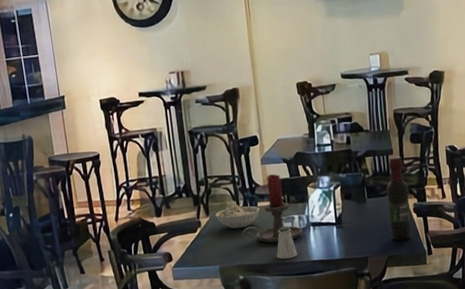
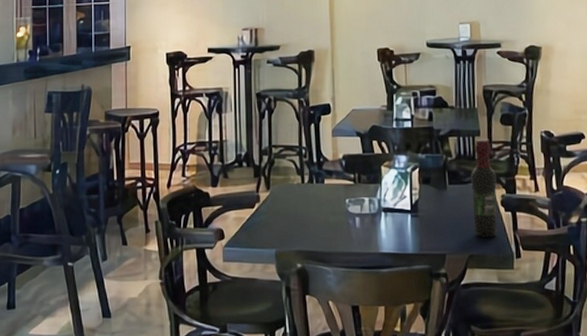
bowl: present [215,204,260,229] -> none [277,180,326,208]
candle holder: present [242,174,303,243] -> none [304,148,373,228]
saltshaker: present [276,226,297,259] -> none [341,210,364,248]

